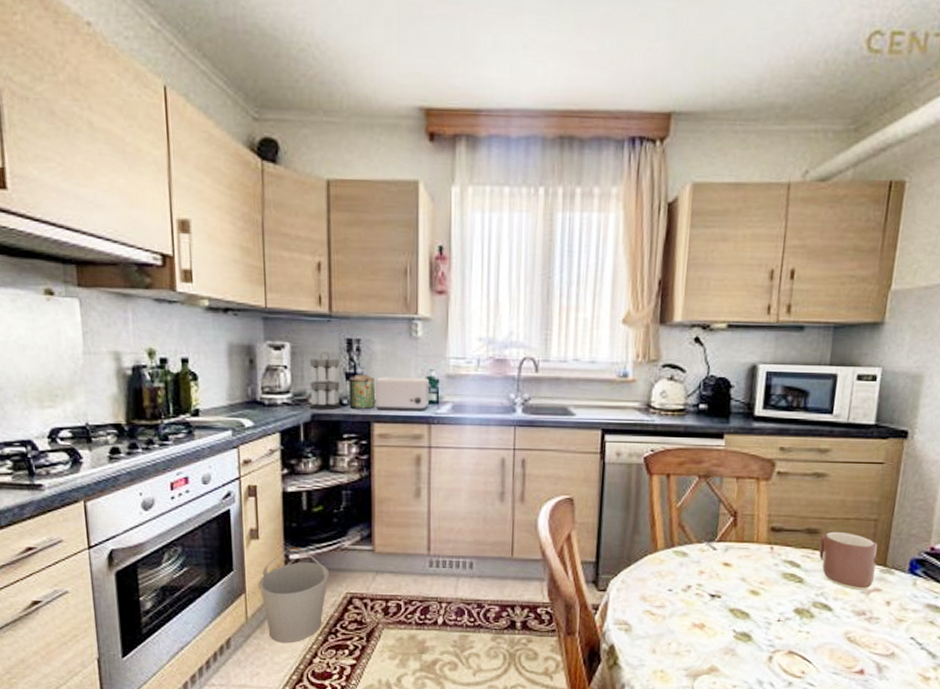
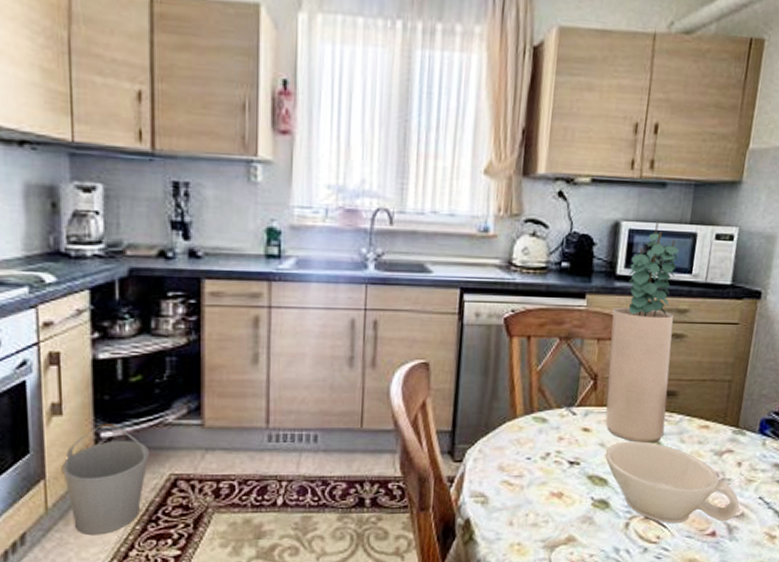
spice rack: present [309,351,340,411] -> none [126,194,164,265]
canister: present [349,374,376,410] -> none [175,223,207,264]
toaster: present [374,377,432,412] -> none [206,226,273,267]
vase: none [745,365,819,580] -> present [605,223,680,444]
cup: none [746,577,890,660] -> present [605,441,740,524]
mug: present [818,531,878,590] -> none [675,393,731,452]

